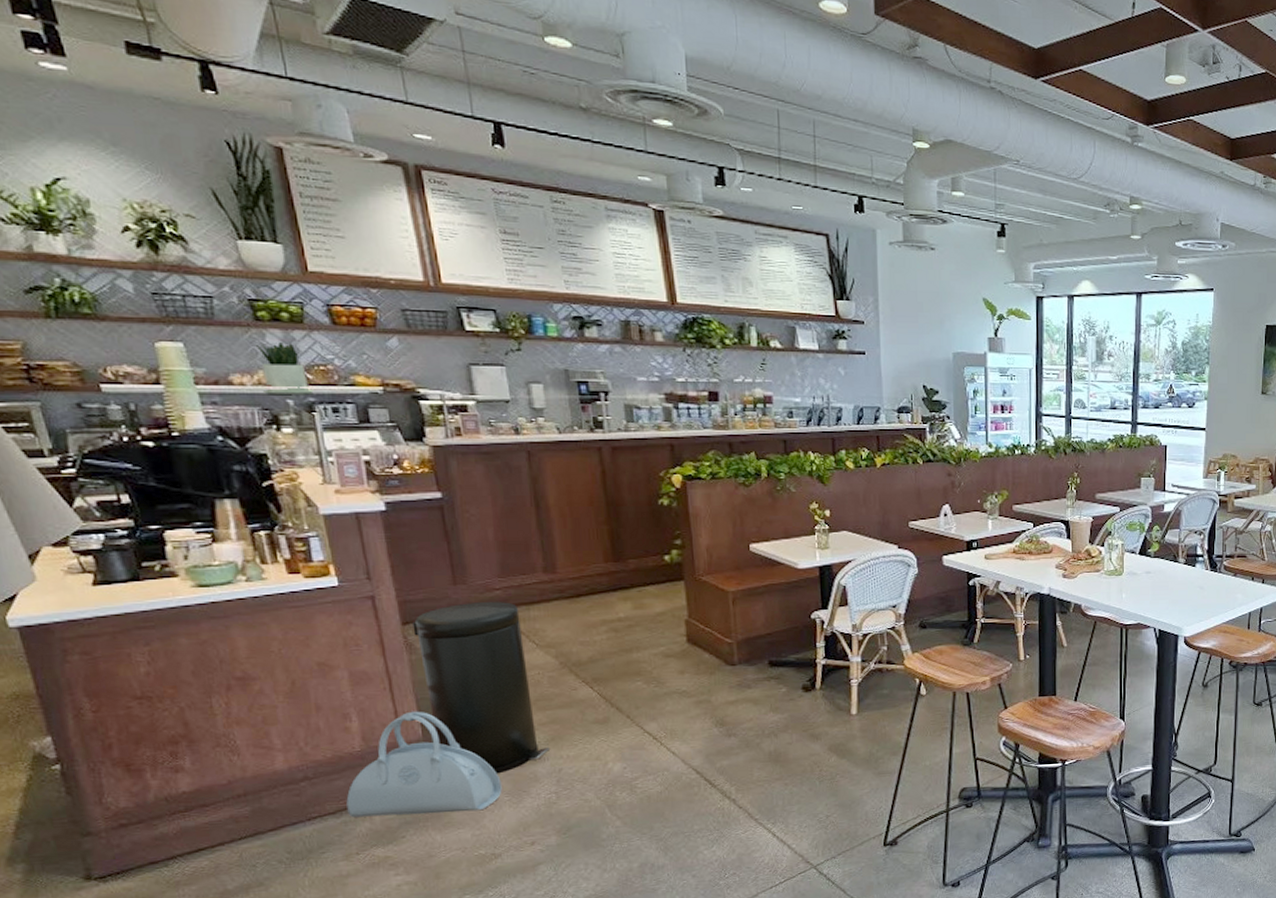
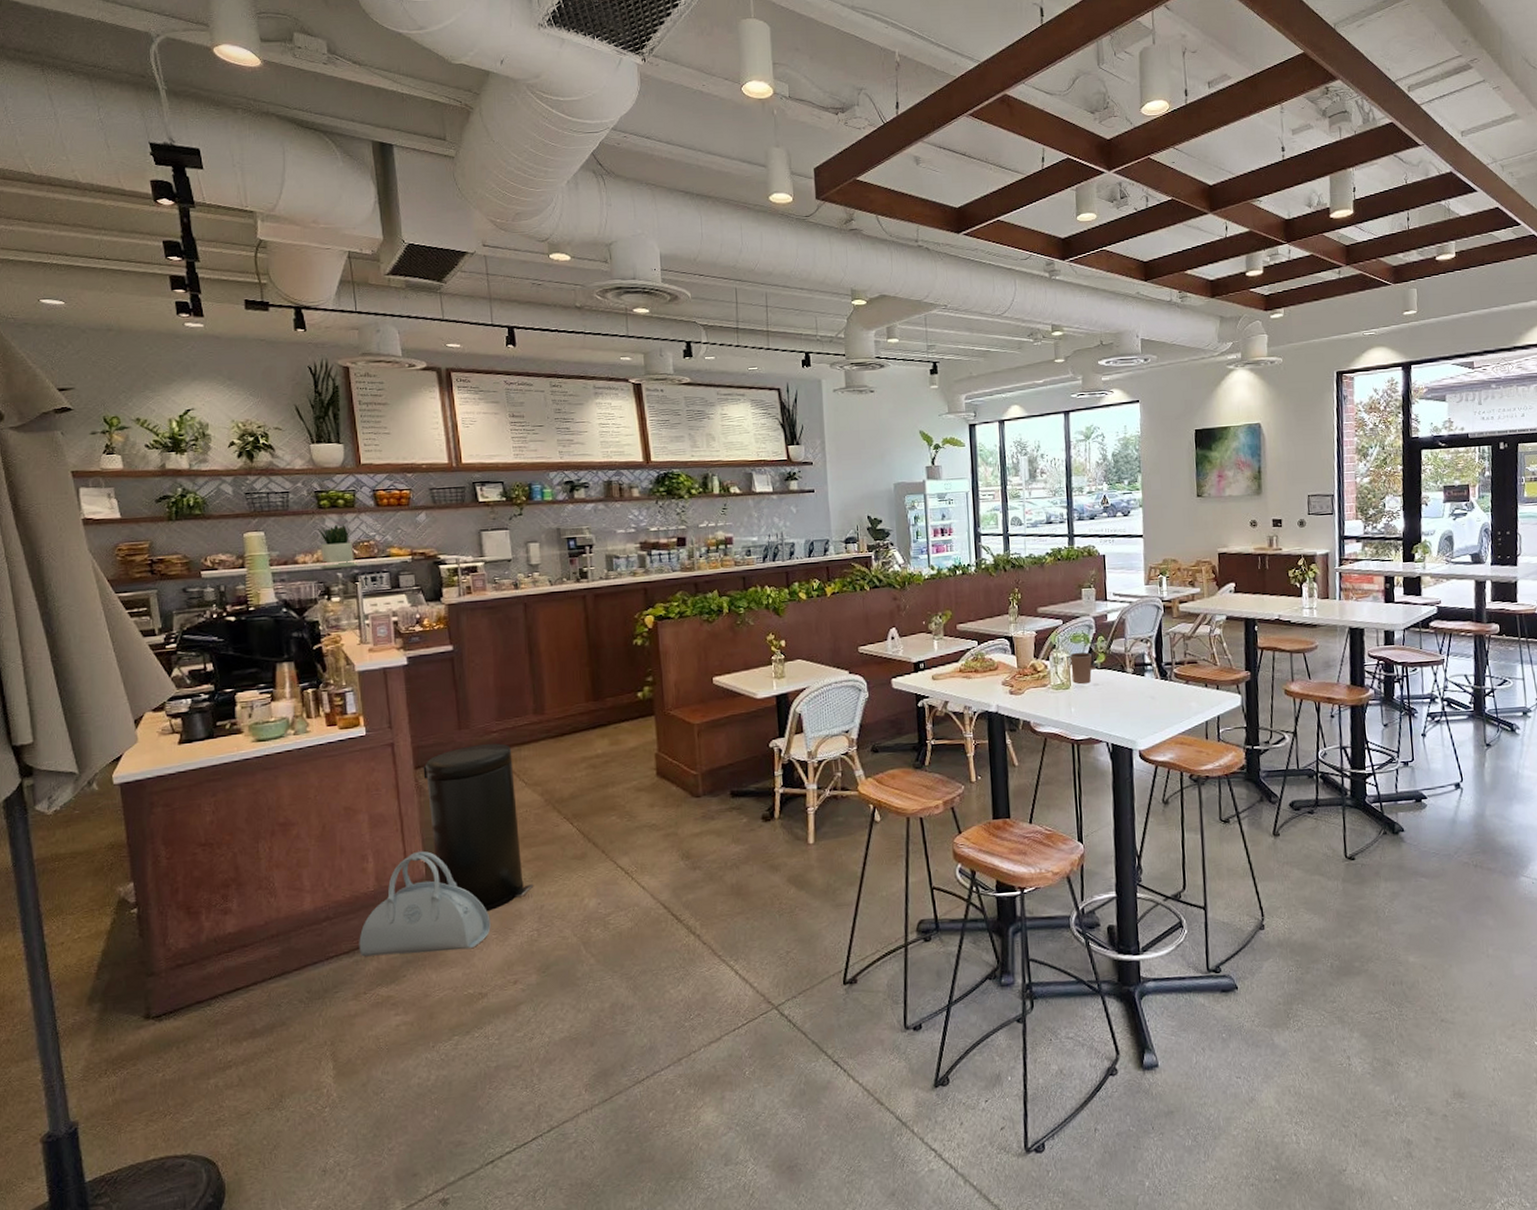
cup: none [1125,540,1149,572] -> present [1070,652,1096,685]

